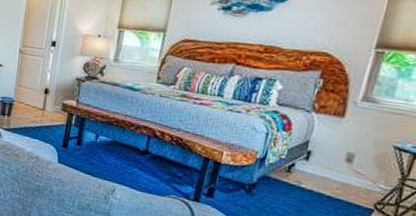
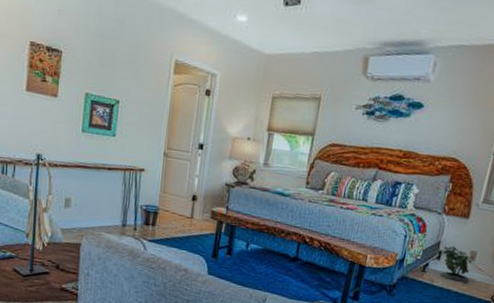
potted plant: none [309,146,349,188] -> present [440,245,472,284]

